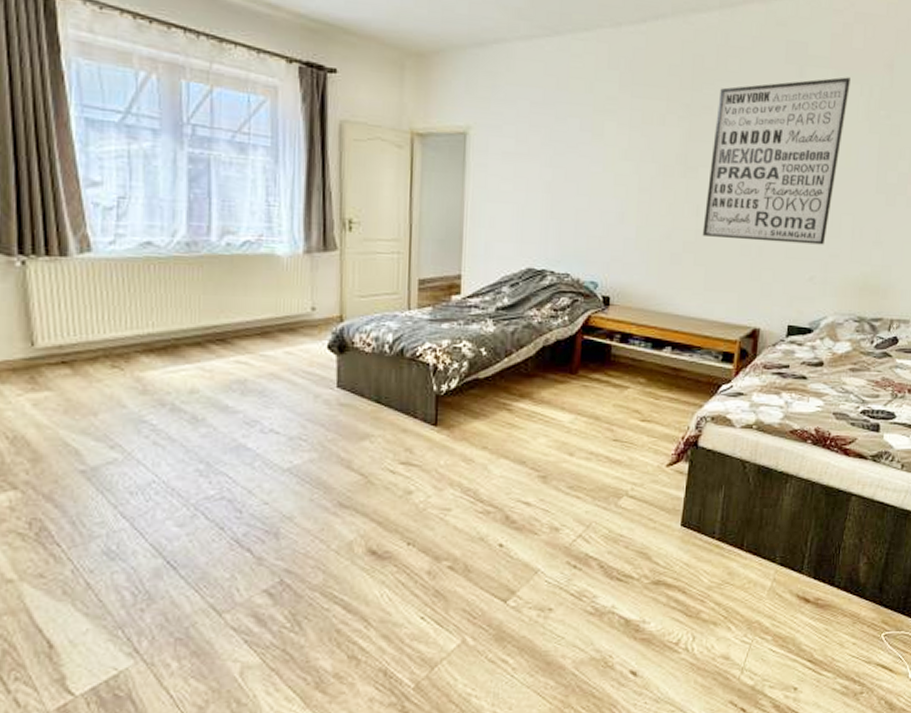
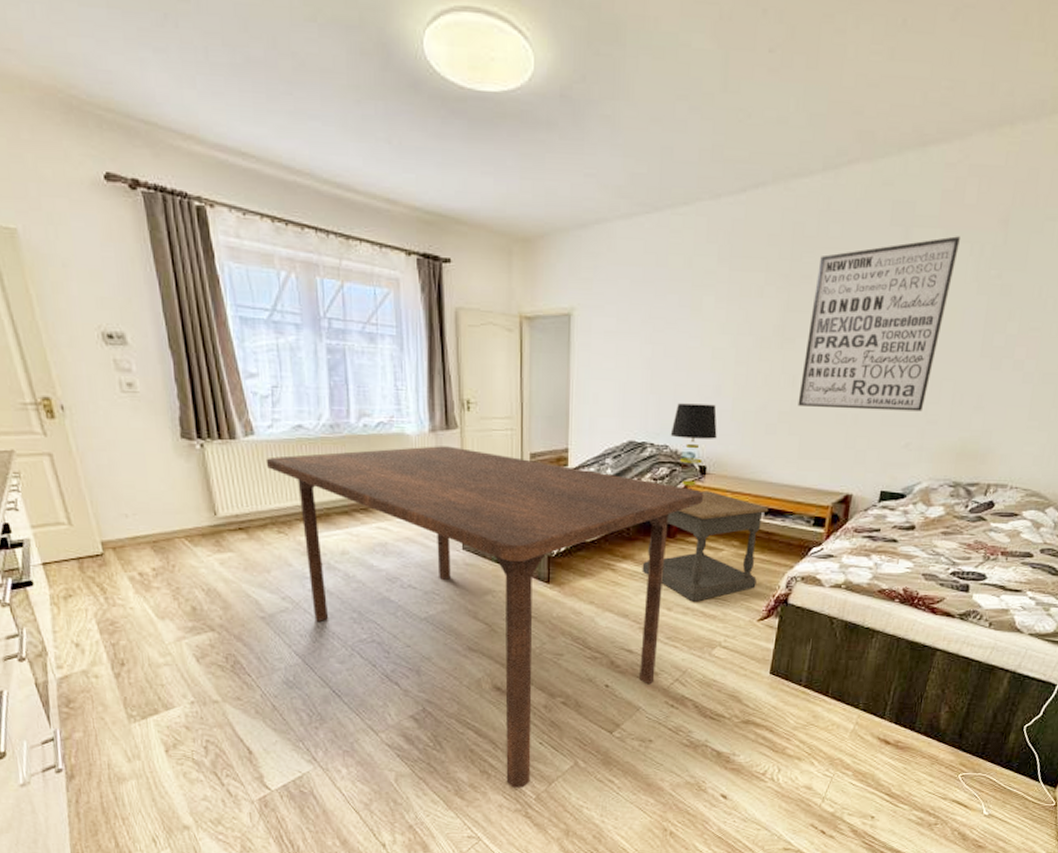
dining table: none [103,269,608,676] -> present [265,446,704,788]
side table: none [541,323,676,446] -> present [642,490,769,602]
table lamp: none [571,230,621,318] -> present [670,403,717,486]

